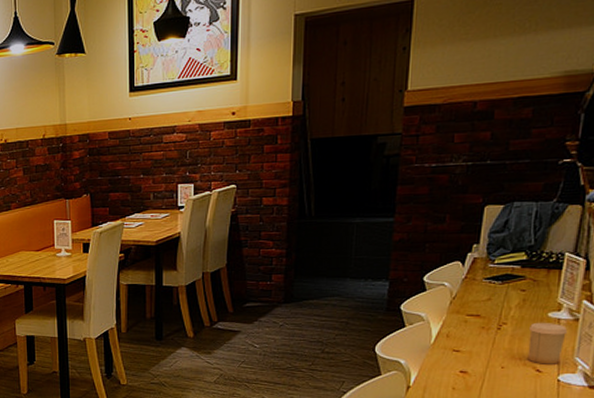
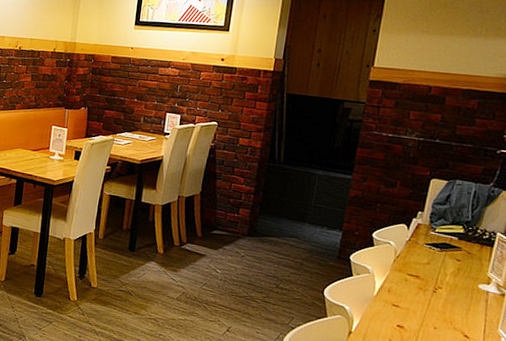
cup: present [527,323,567,364] -> none [457,291,494,333]

